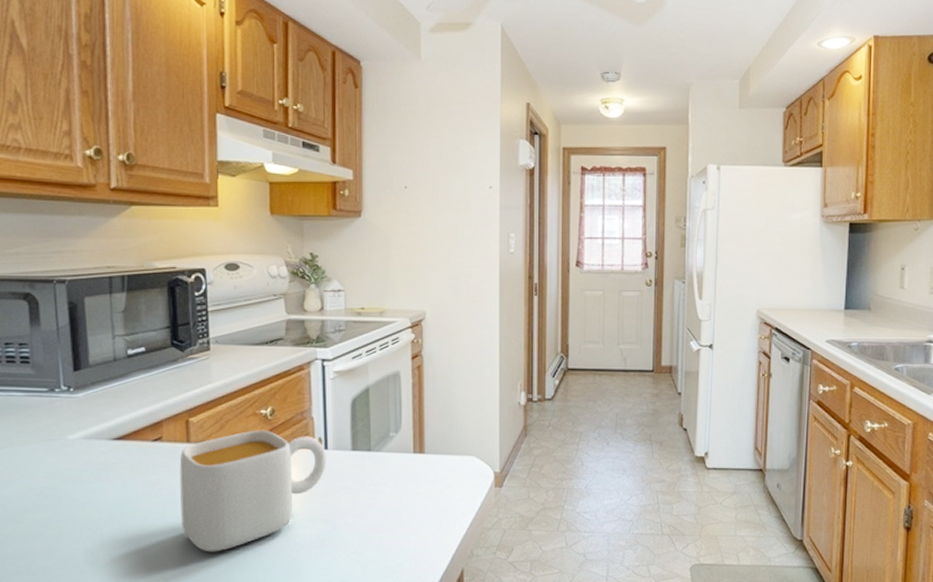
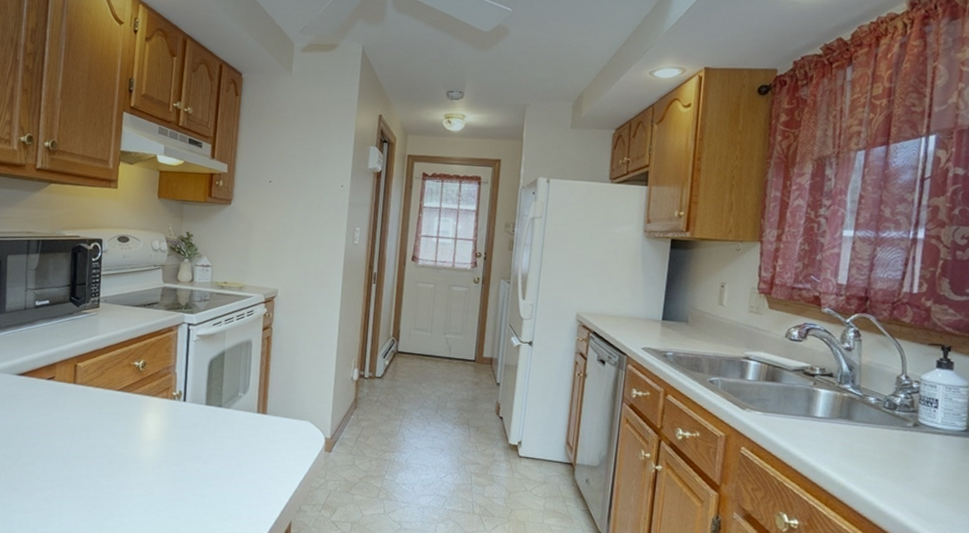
mug: present [179,430,326,552] -> none [63,378,184,480]

